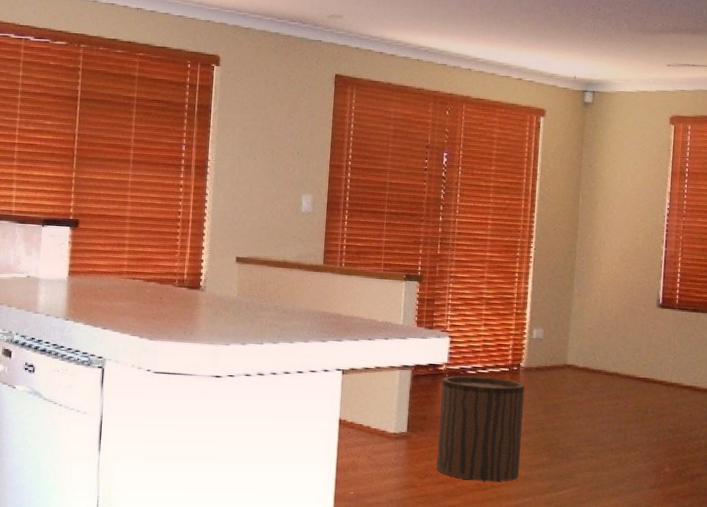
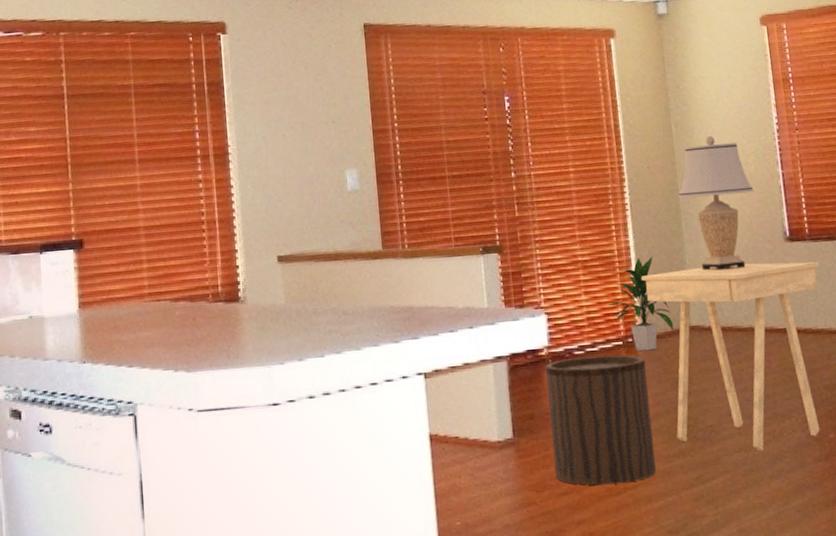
indoor plant: none [501,302,553,379] -> present [607,256,674,351]
side table: none [533,317,682,473] -> present [641,262,820,451]
table lamp: none [575,210,639,324] -> present [678,135,754,270]

